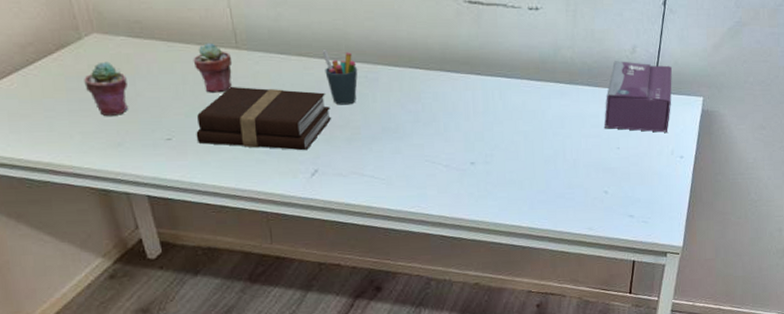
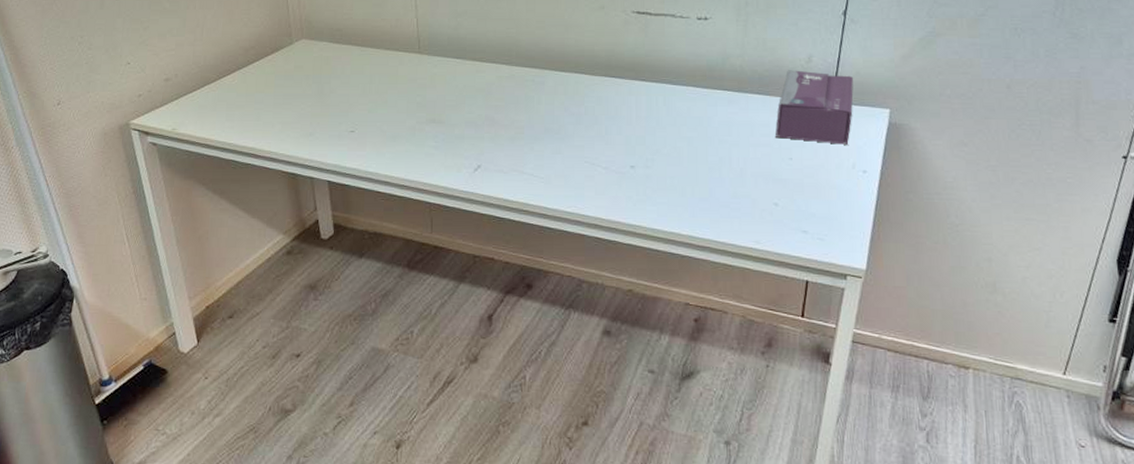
potted succulent: present [84,61,128,116] -> none [290,63,324,109]
potted succulent: present [193,43,233,93] -> none [380,48,414,92]
book: present [196,86,331,151] -> none [375,86,497,147]
pen holder: present [322,50,358,105] -> none [494,55,526,106]

